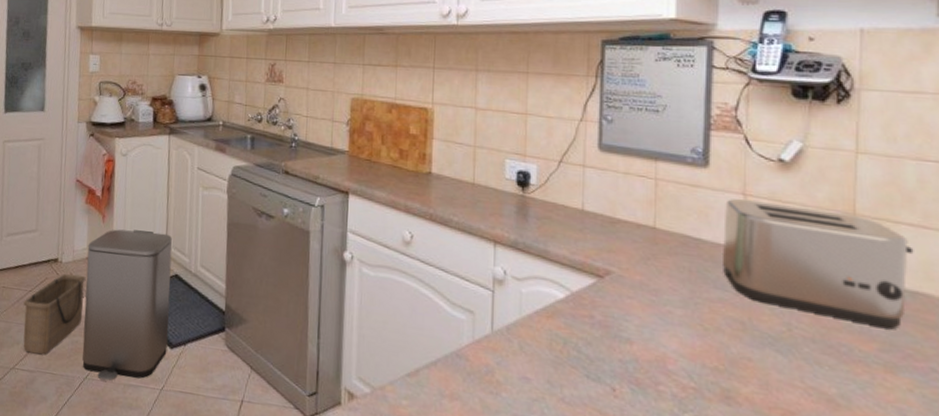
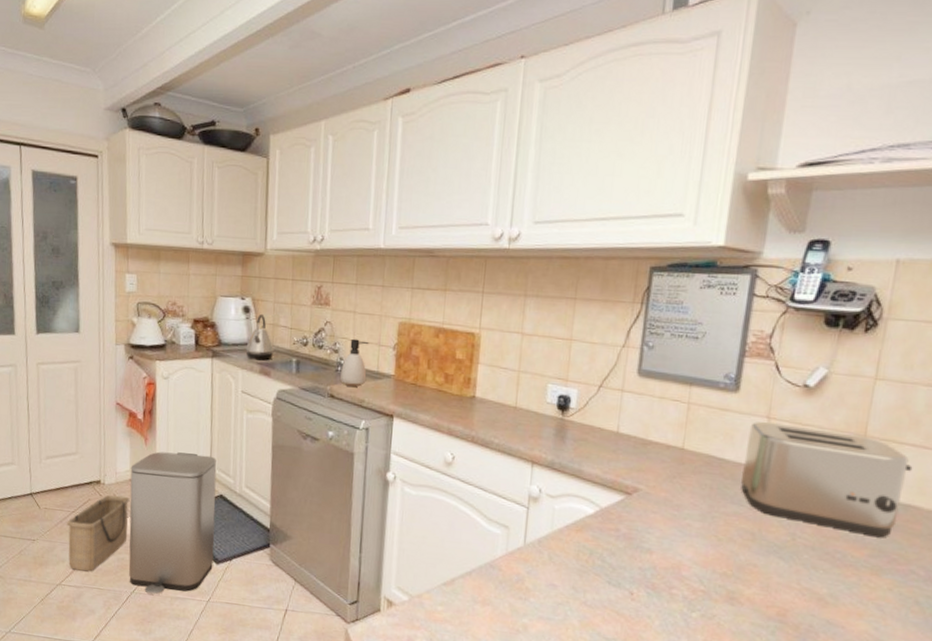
kettle: none [202,91,230,137] -> present [245,313,275,361]
soap dispenser: none [295,114,323,164] -> present [340,338,369,388]

